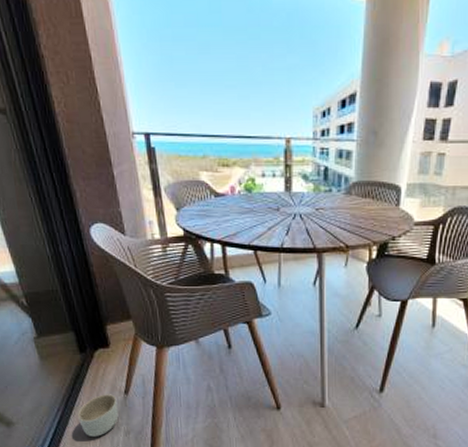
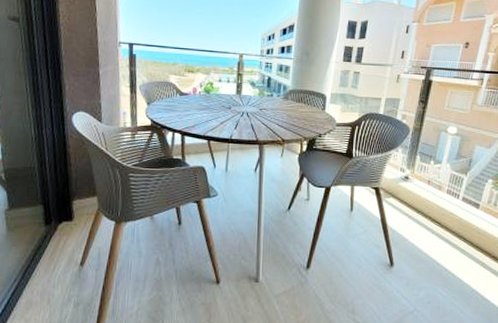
planter: present [78,394,119,437] -> none [32,265,72,308]

